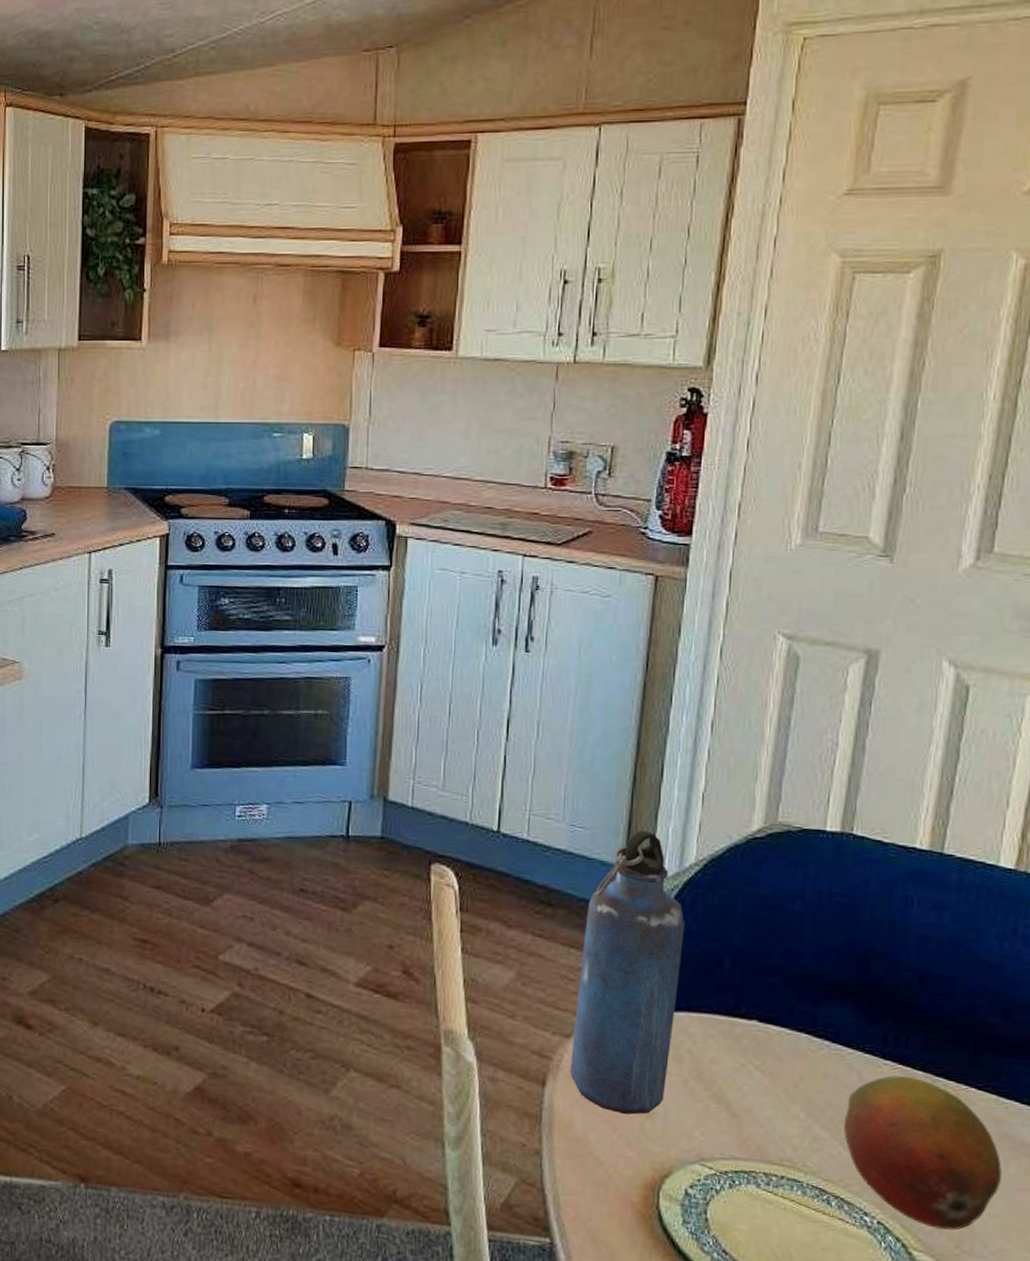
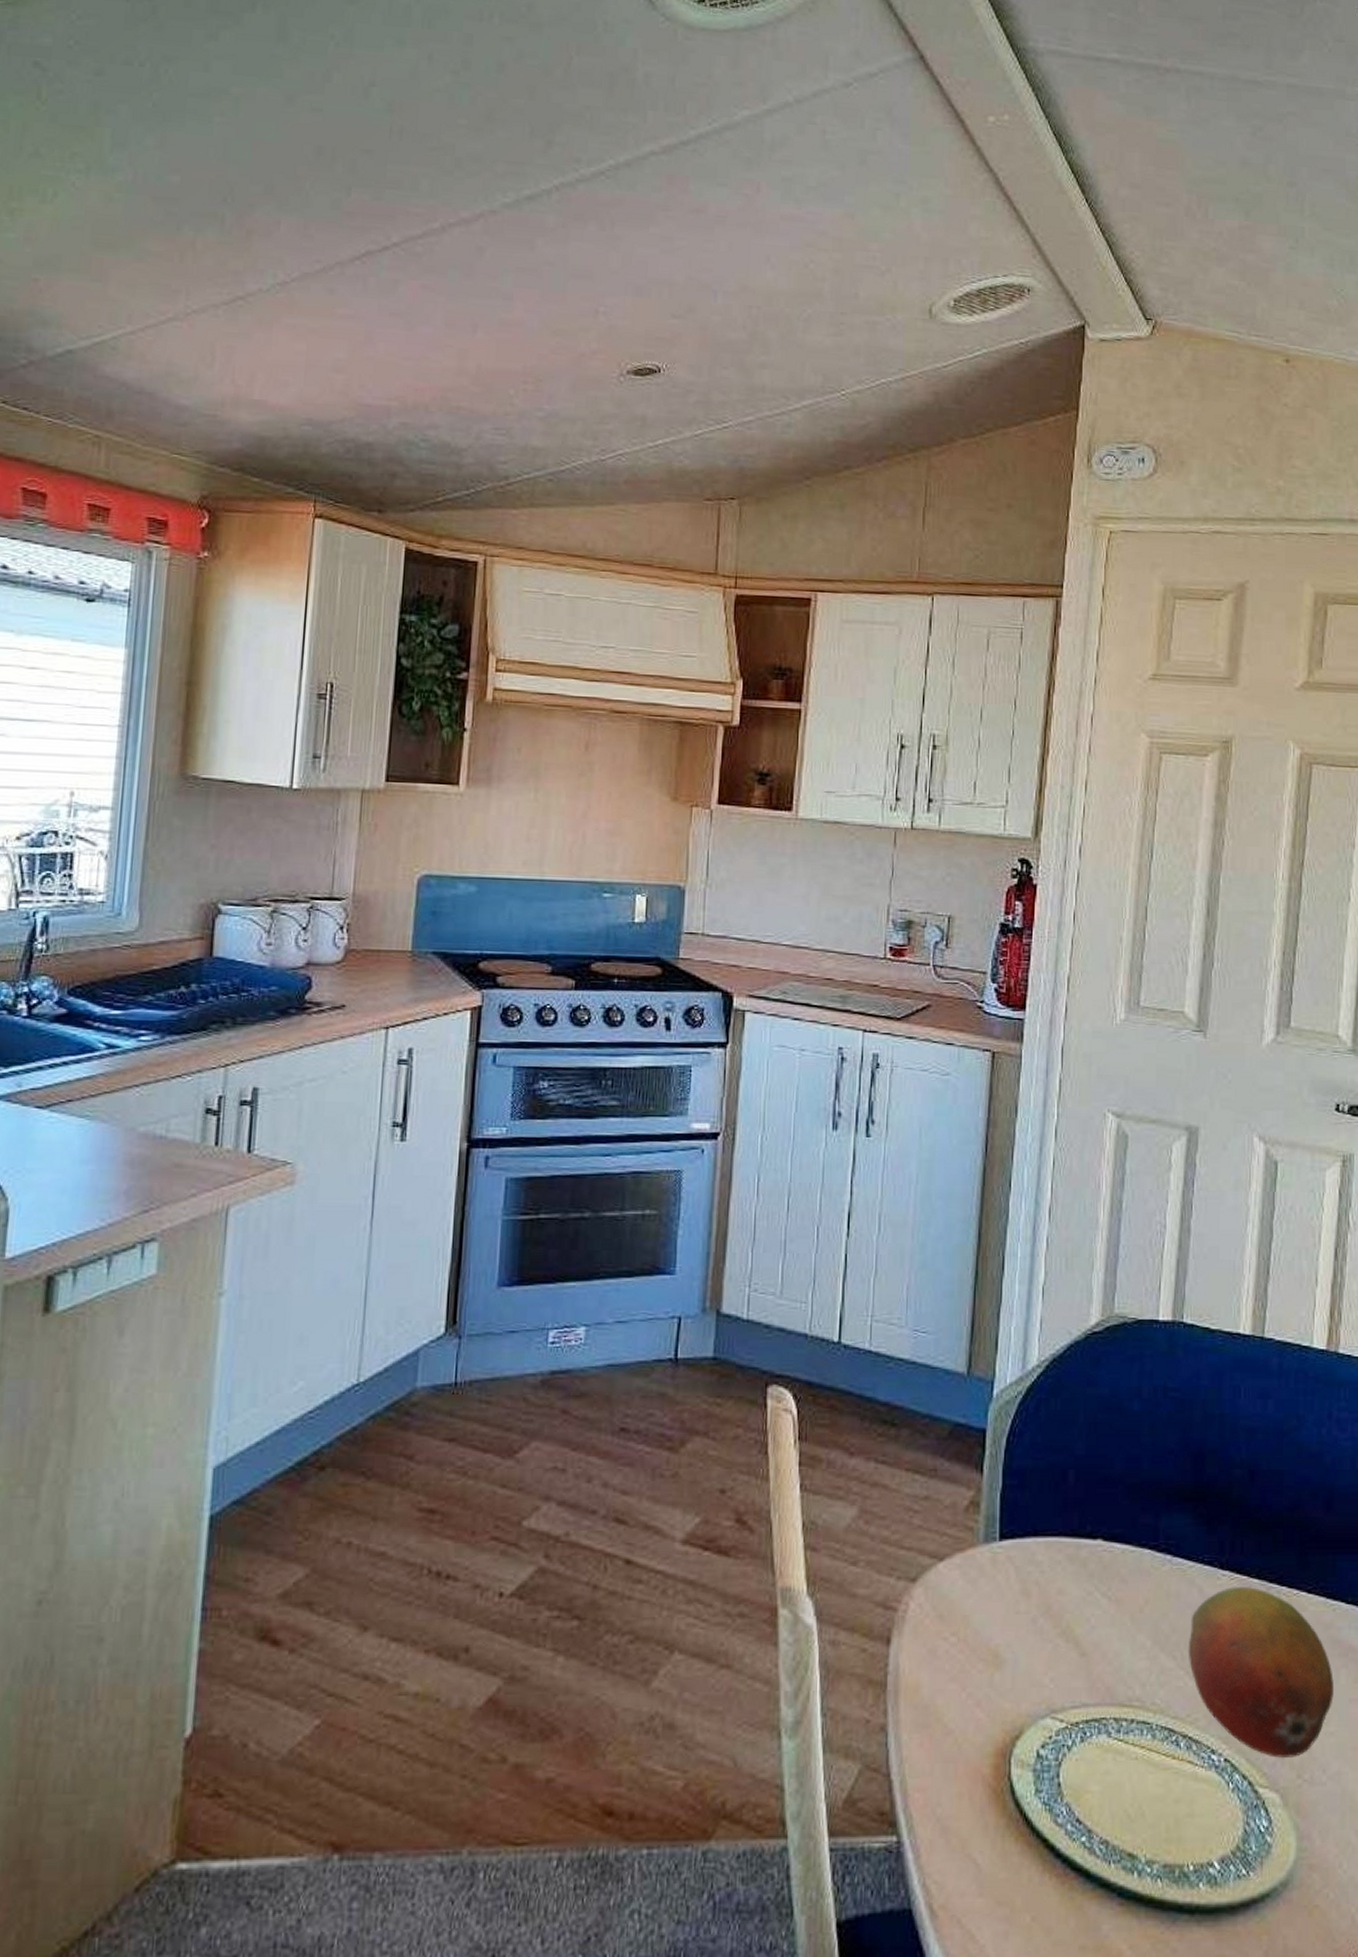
water bottle: present [570,830,685,1115] -> none [916,1331,1029,1667]

